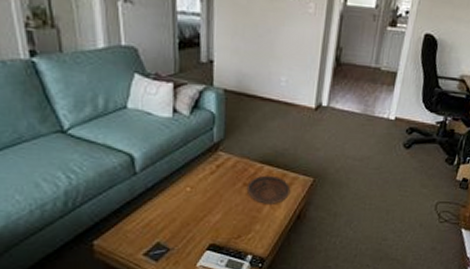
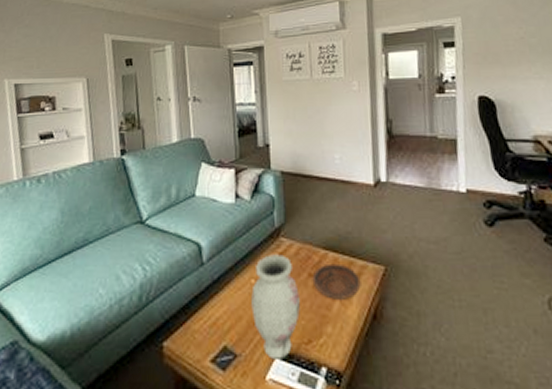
vase: none [186,166,233,251] -> present [251,254,300,359]

